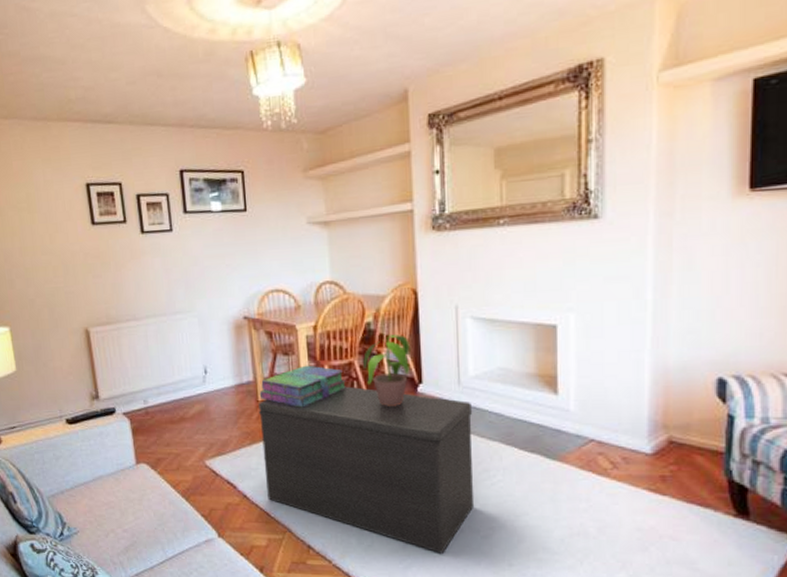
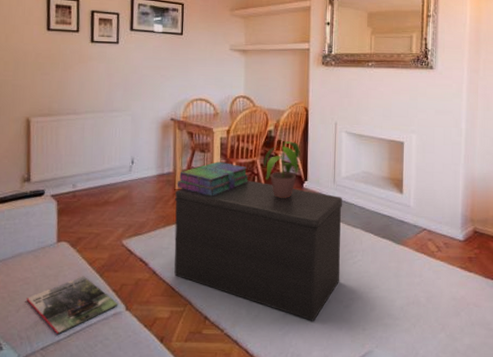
magazine: none [113,500,209,561] -> present [26,276,118,335]

